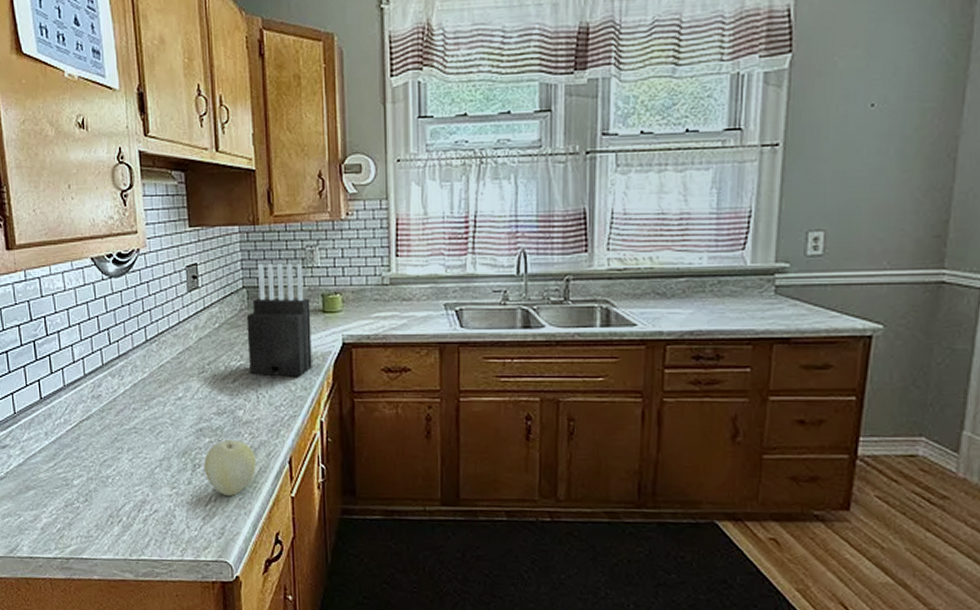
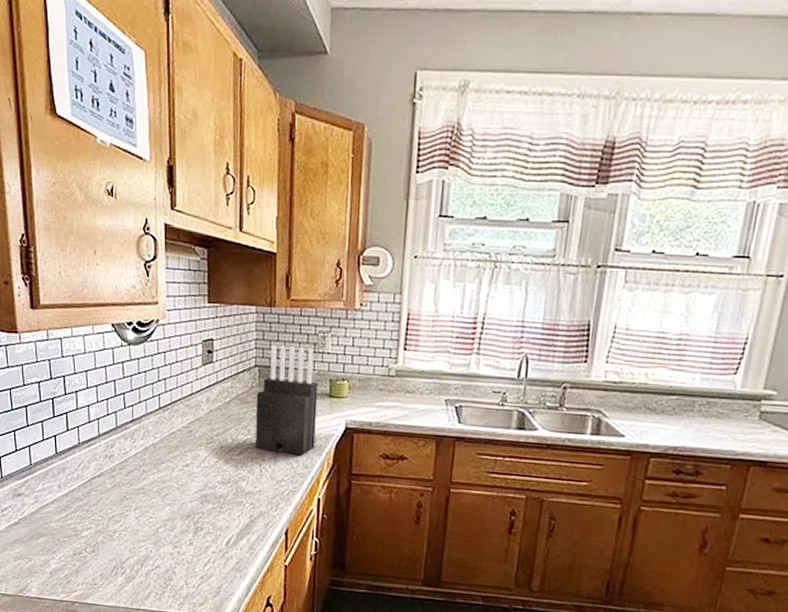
fruit: present [204,439,256,496] -> none [206,507,255,559]

